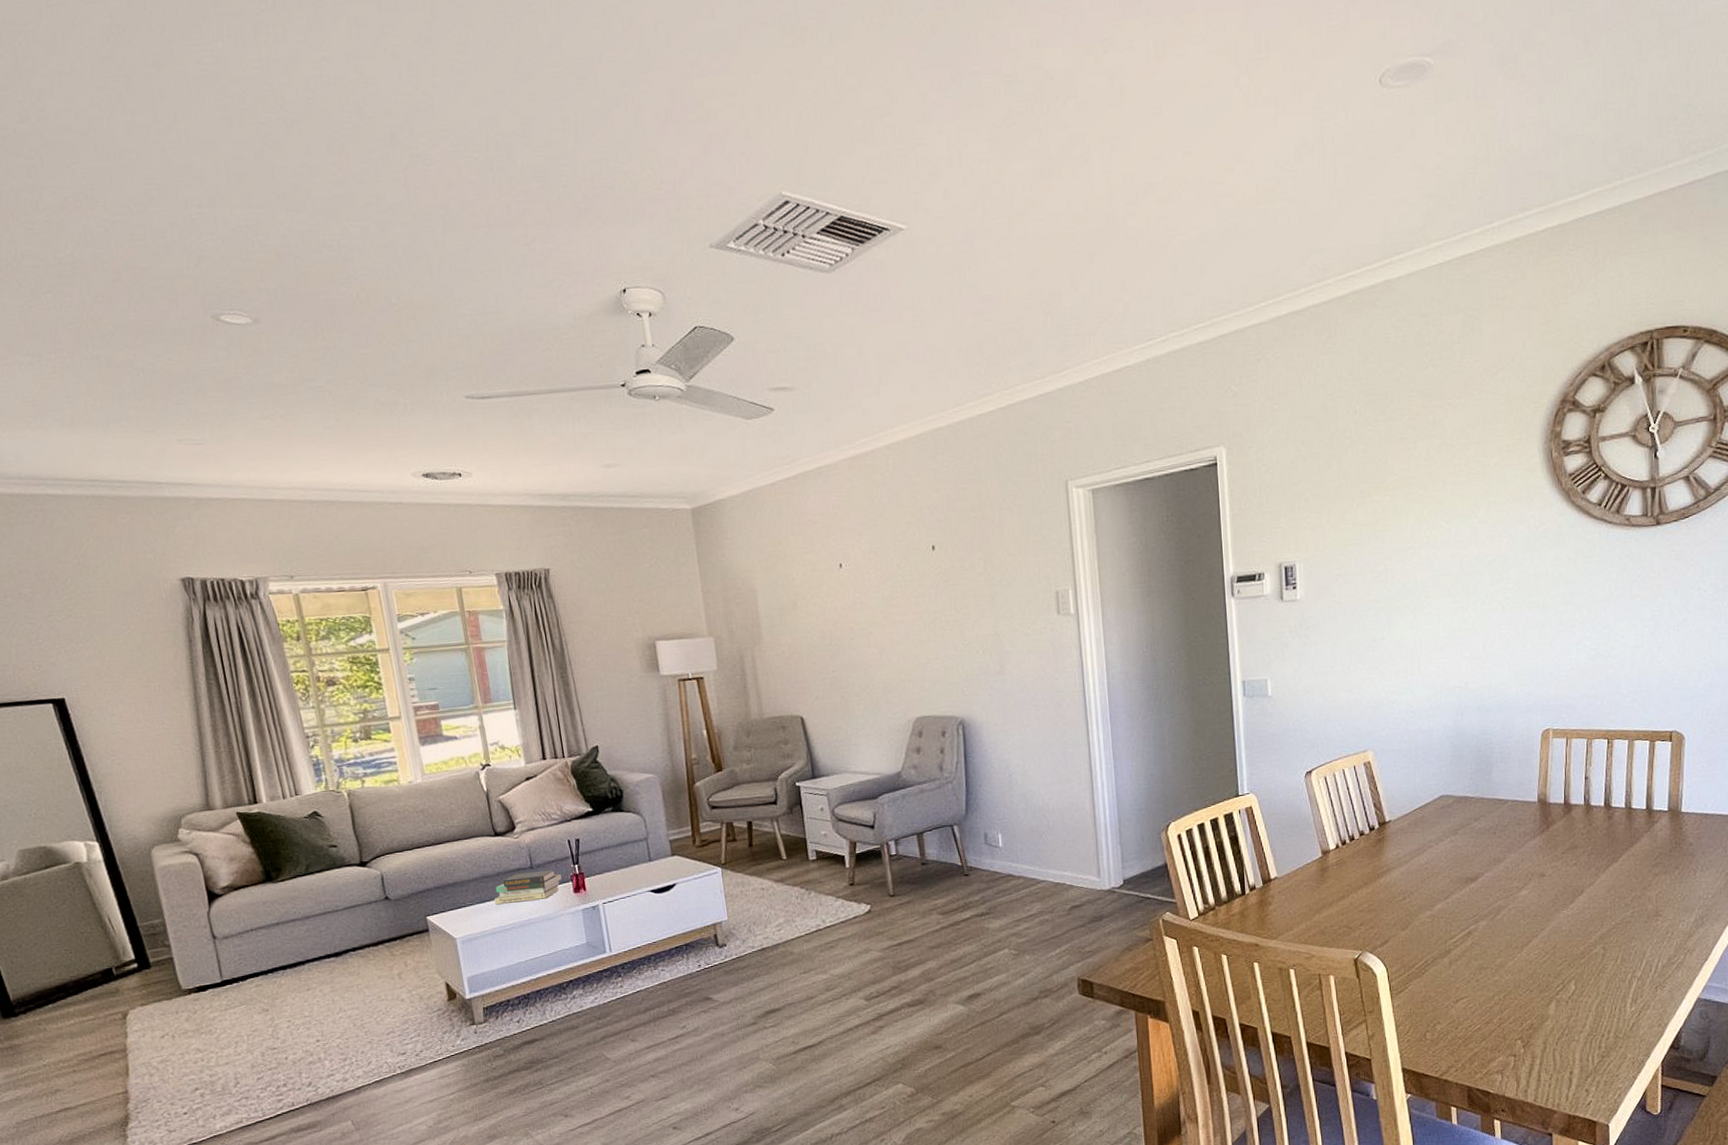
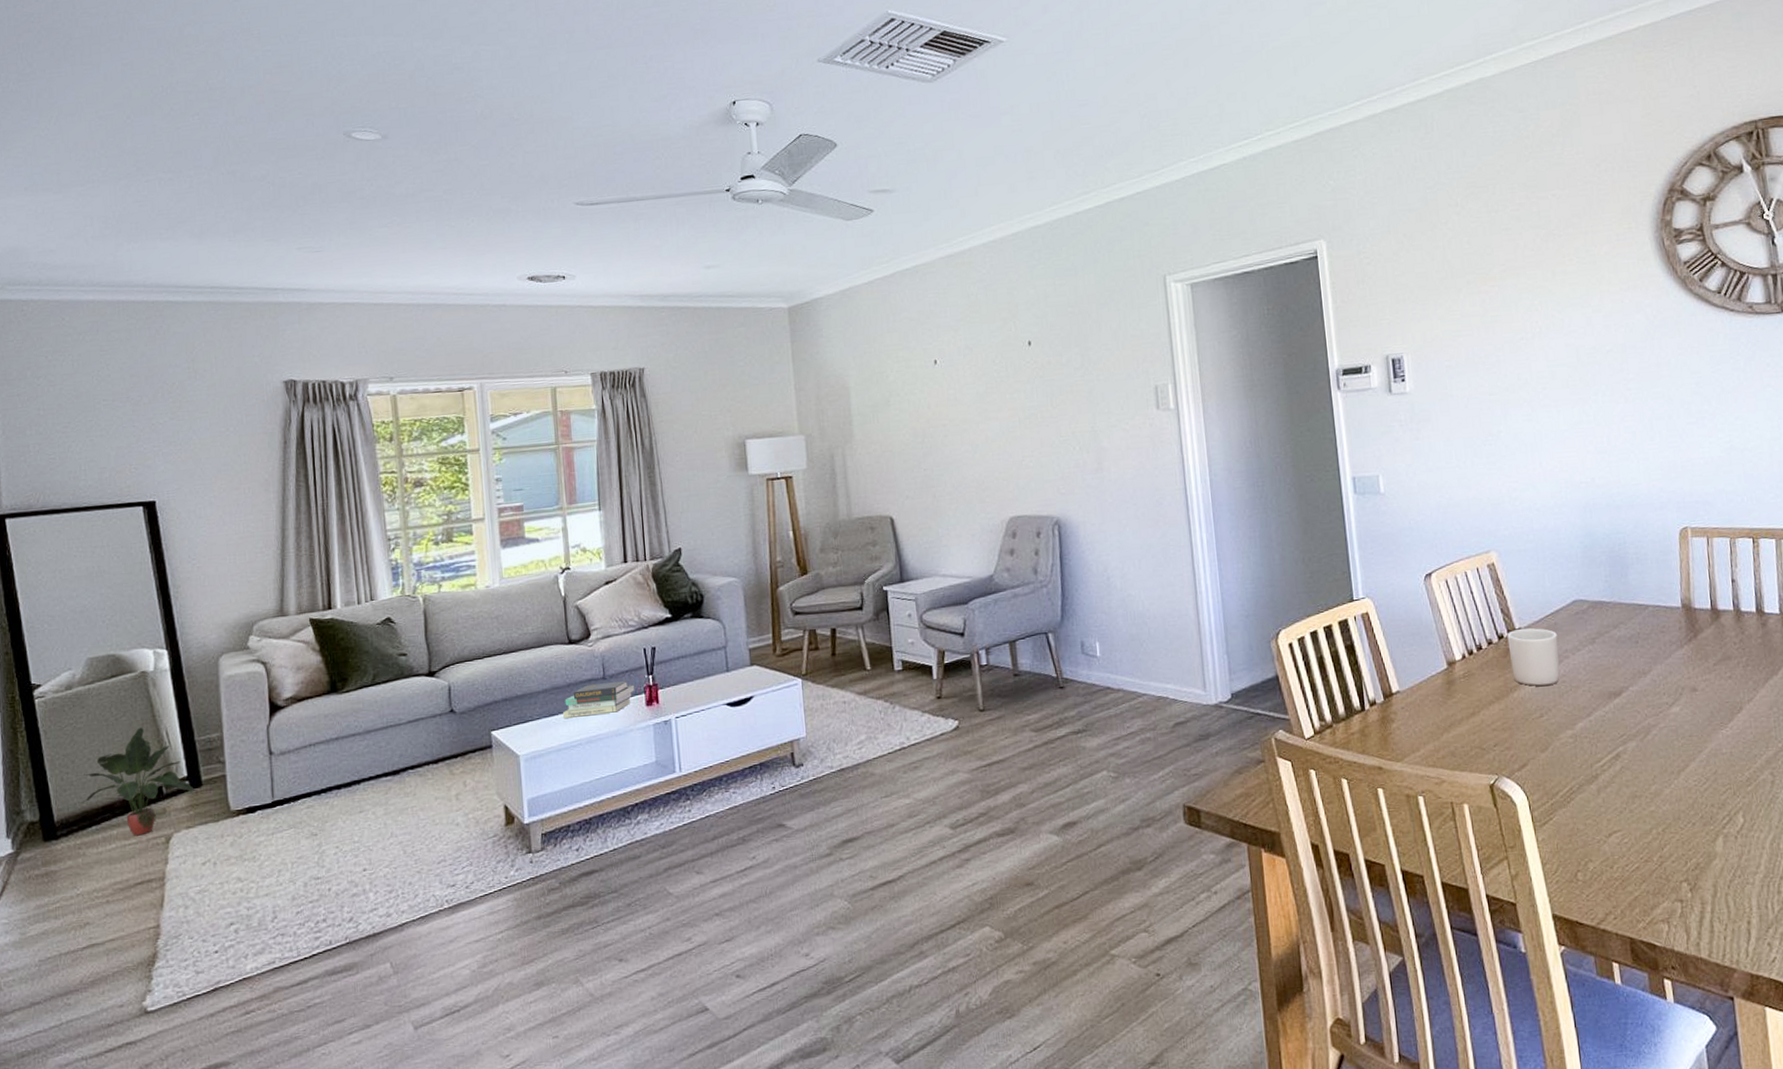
potted plant: none [32,914,144,1013] -> present [81,727,194,836]
mug: none [1378,820,1424,873] -> present [1507,628,1560,687]

